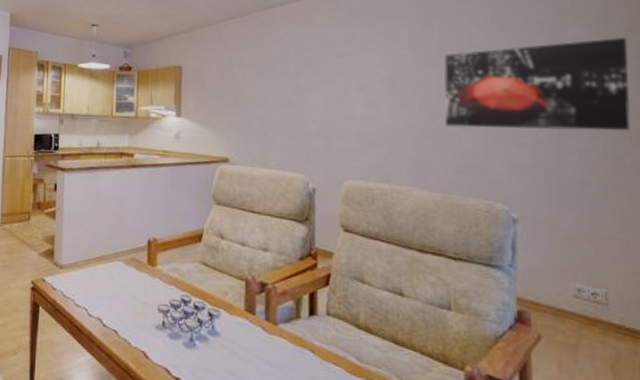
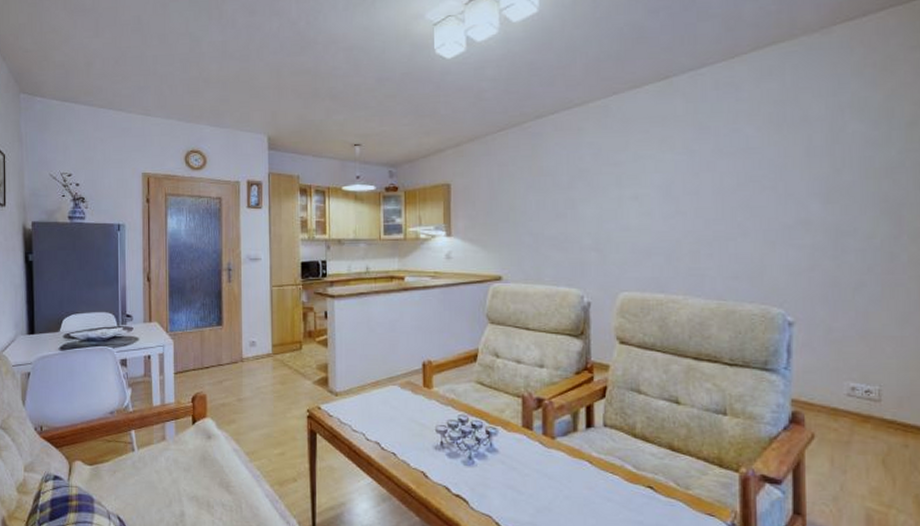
wall art: present [443,37,631,131] -> none [720,130,910,233]

